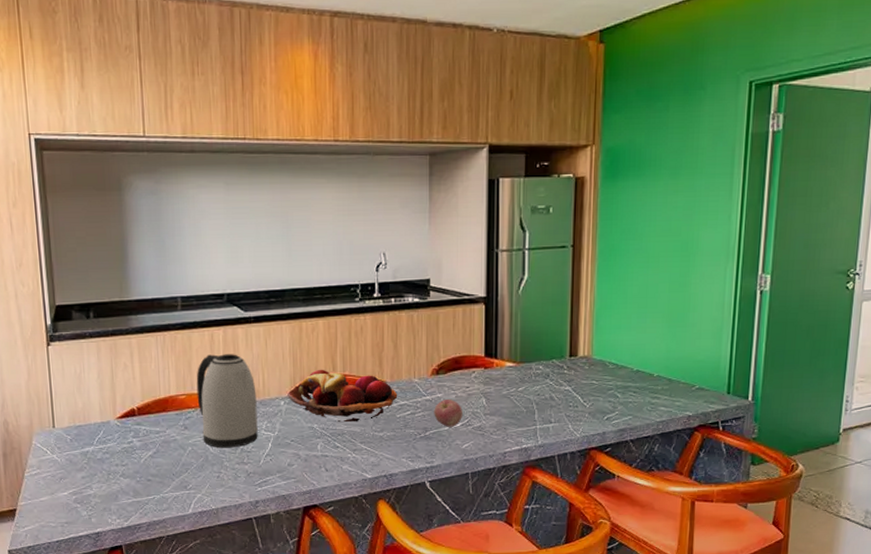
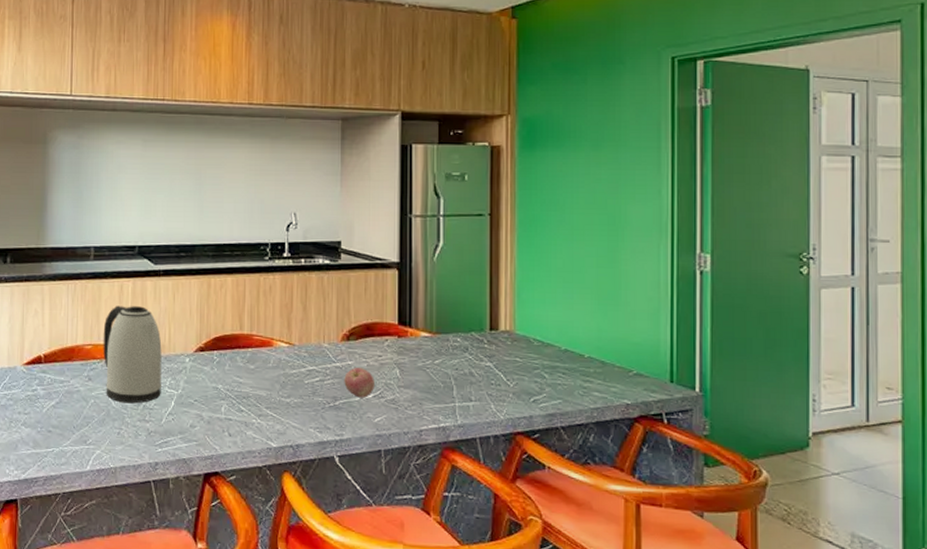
fruit basket: present [287,369,398,422] -> none [193,327,306,386]

